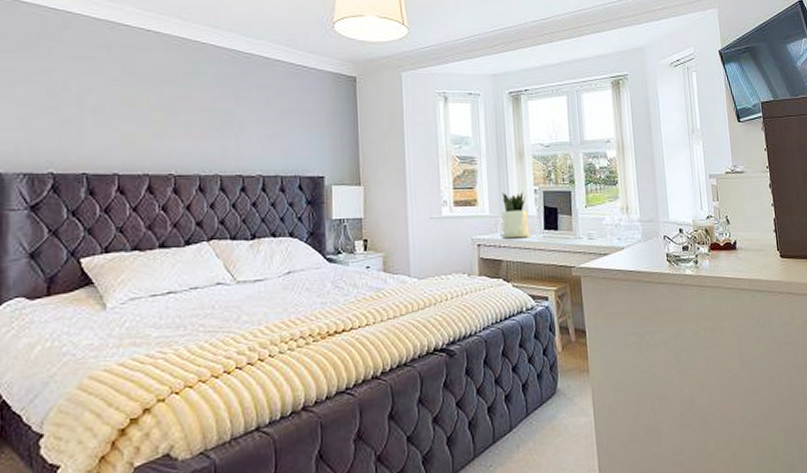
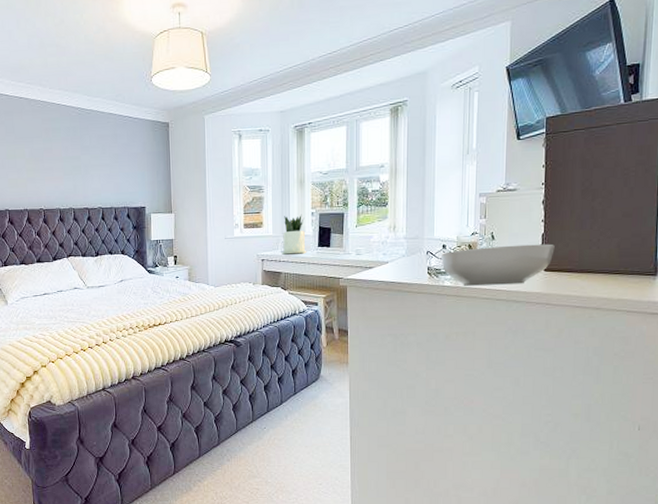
bowl: none [679,229,788,275] -> present [441,243,556,286]

